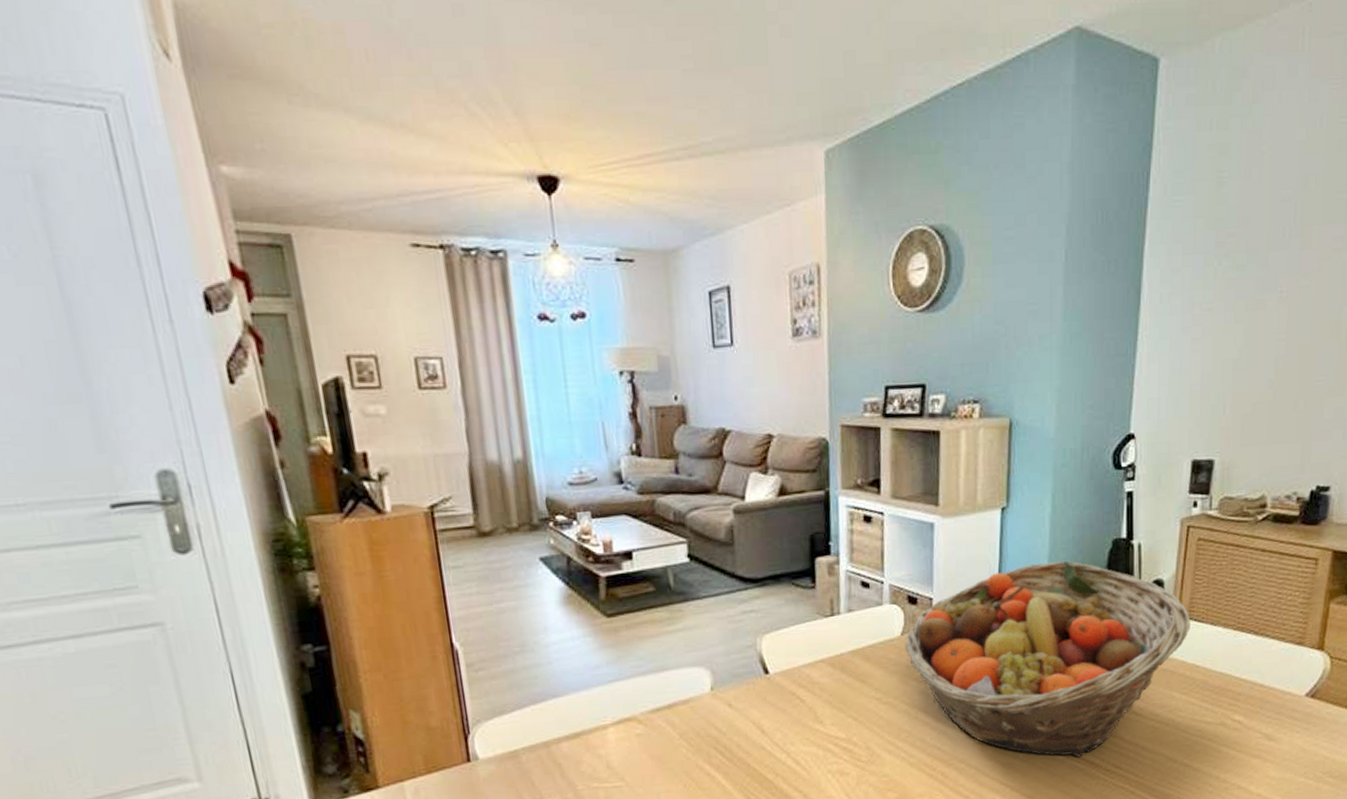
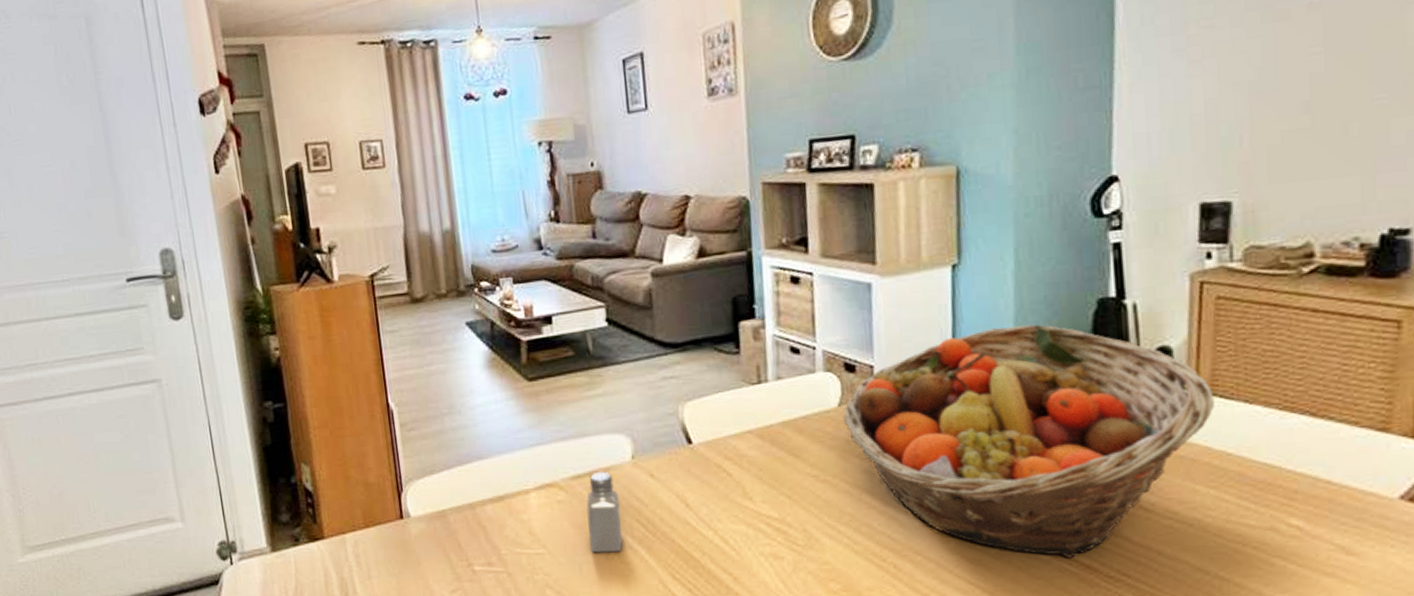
saltshaker: none [665,703,701,782] -> present [586,471,623,553]

